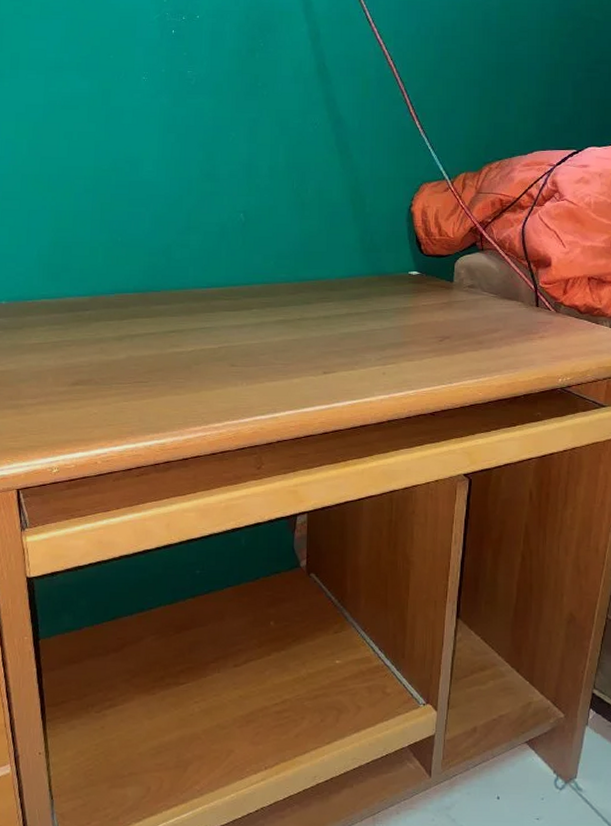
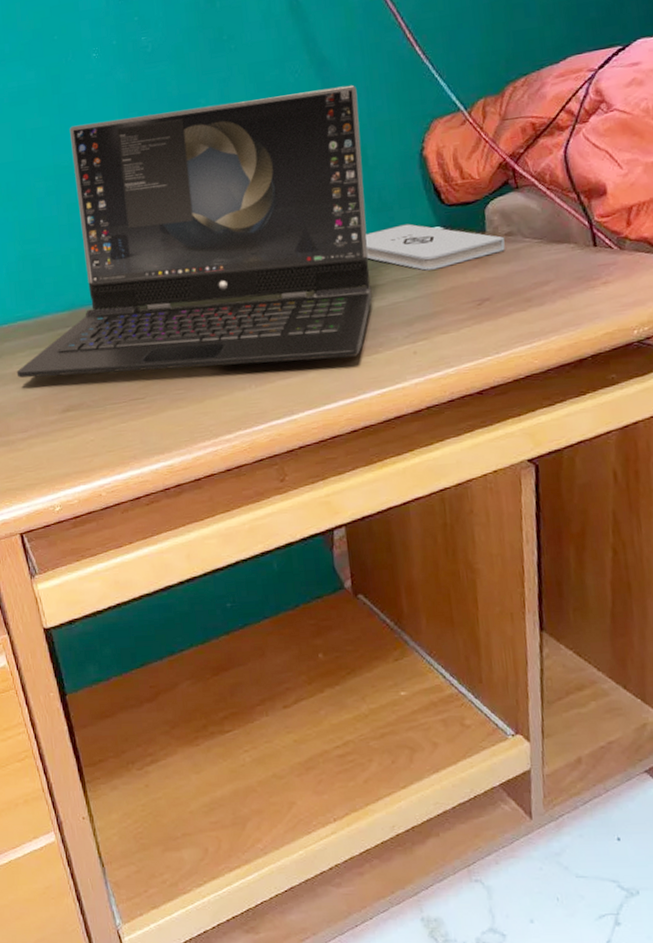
laptop: none [34,135,364,370] -> present [16,85,373,378]
notepad: none [354,265,467,307] -> present [365,224,505,271]

